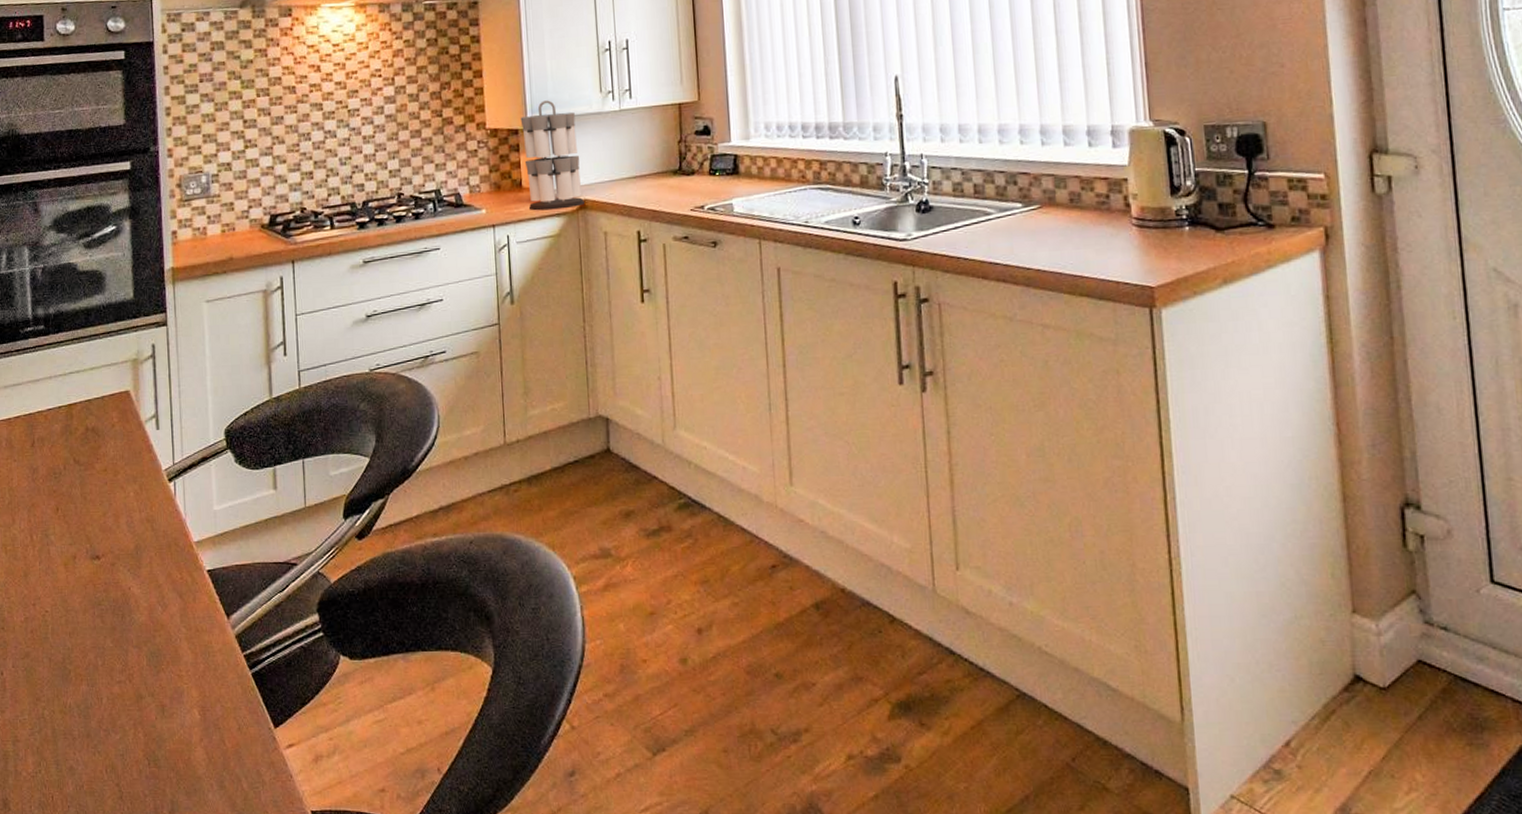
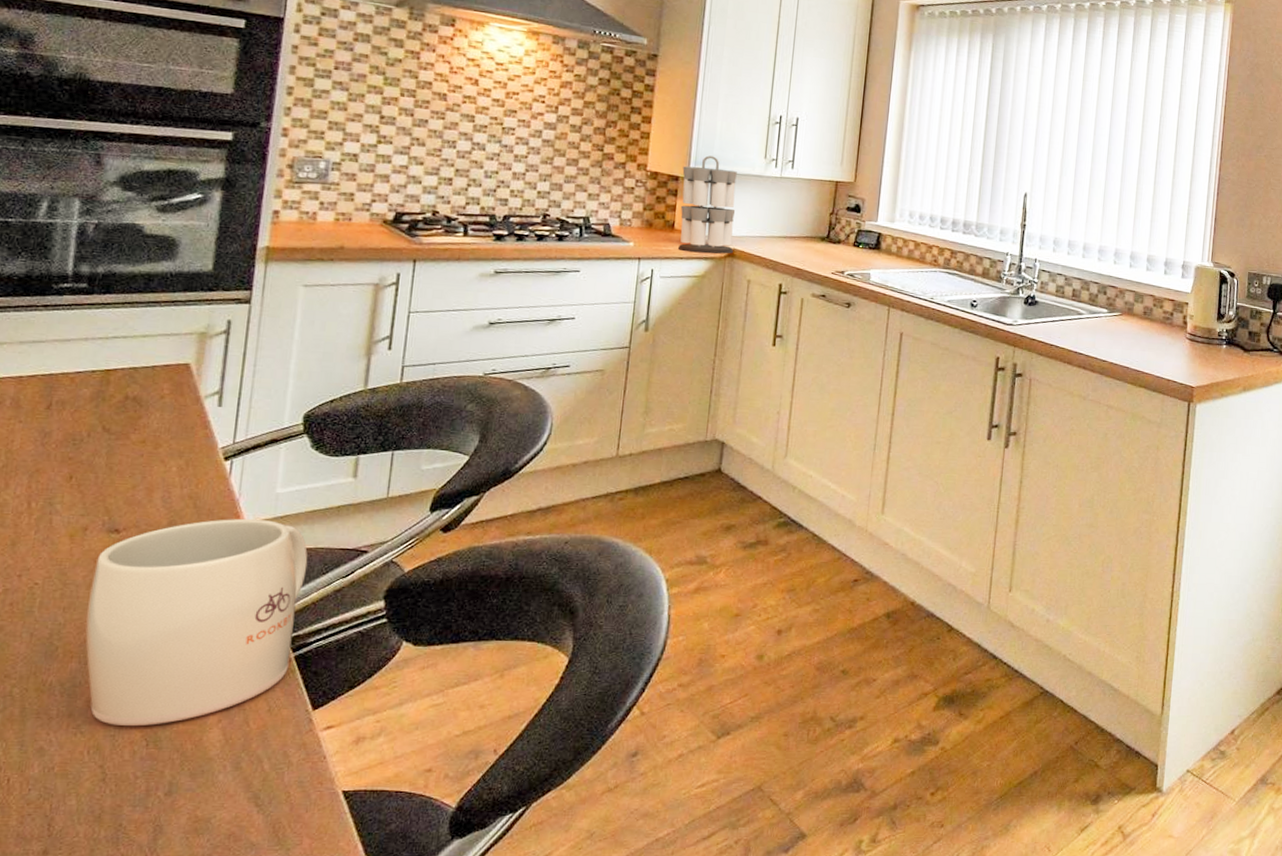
mug: none [86,537,250,746] -> present [85,518,308,727]

